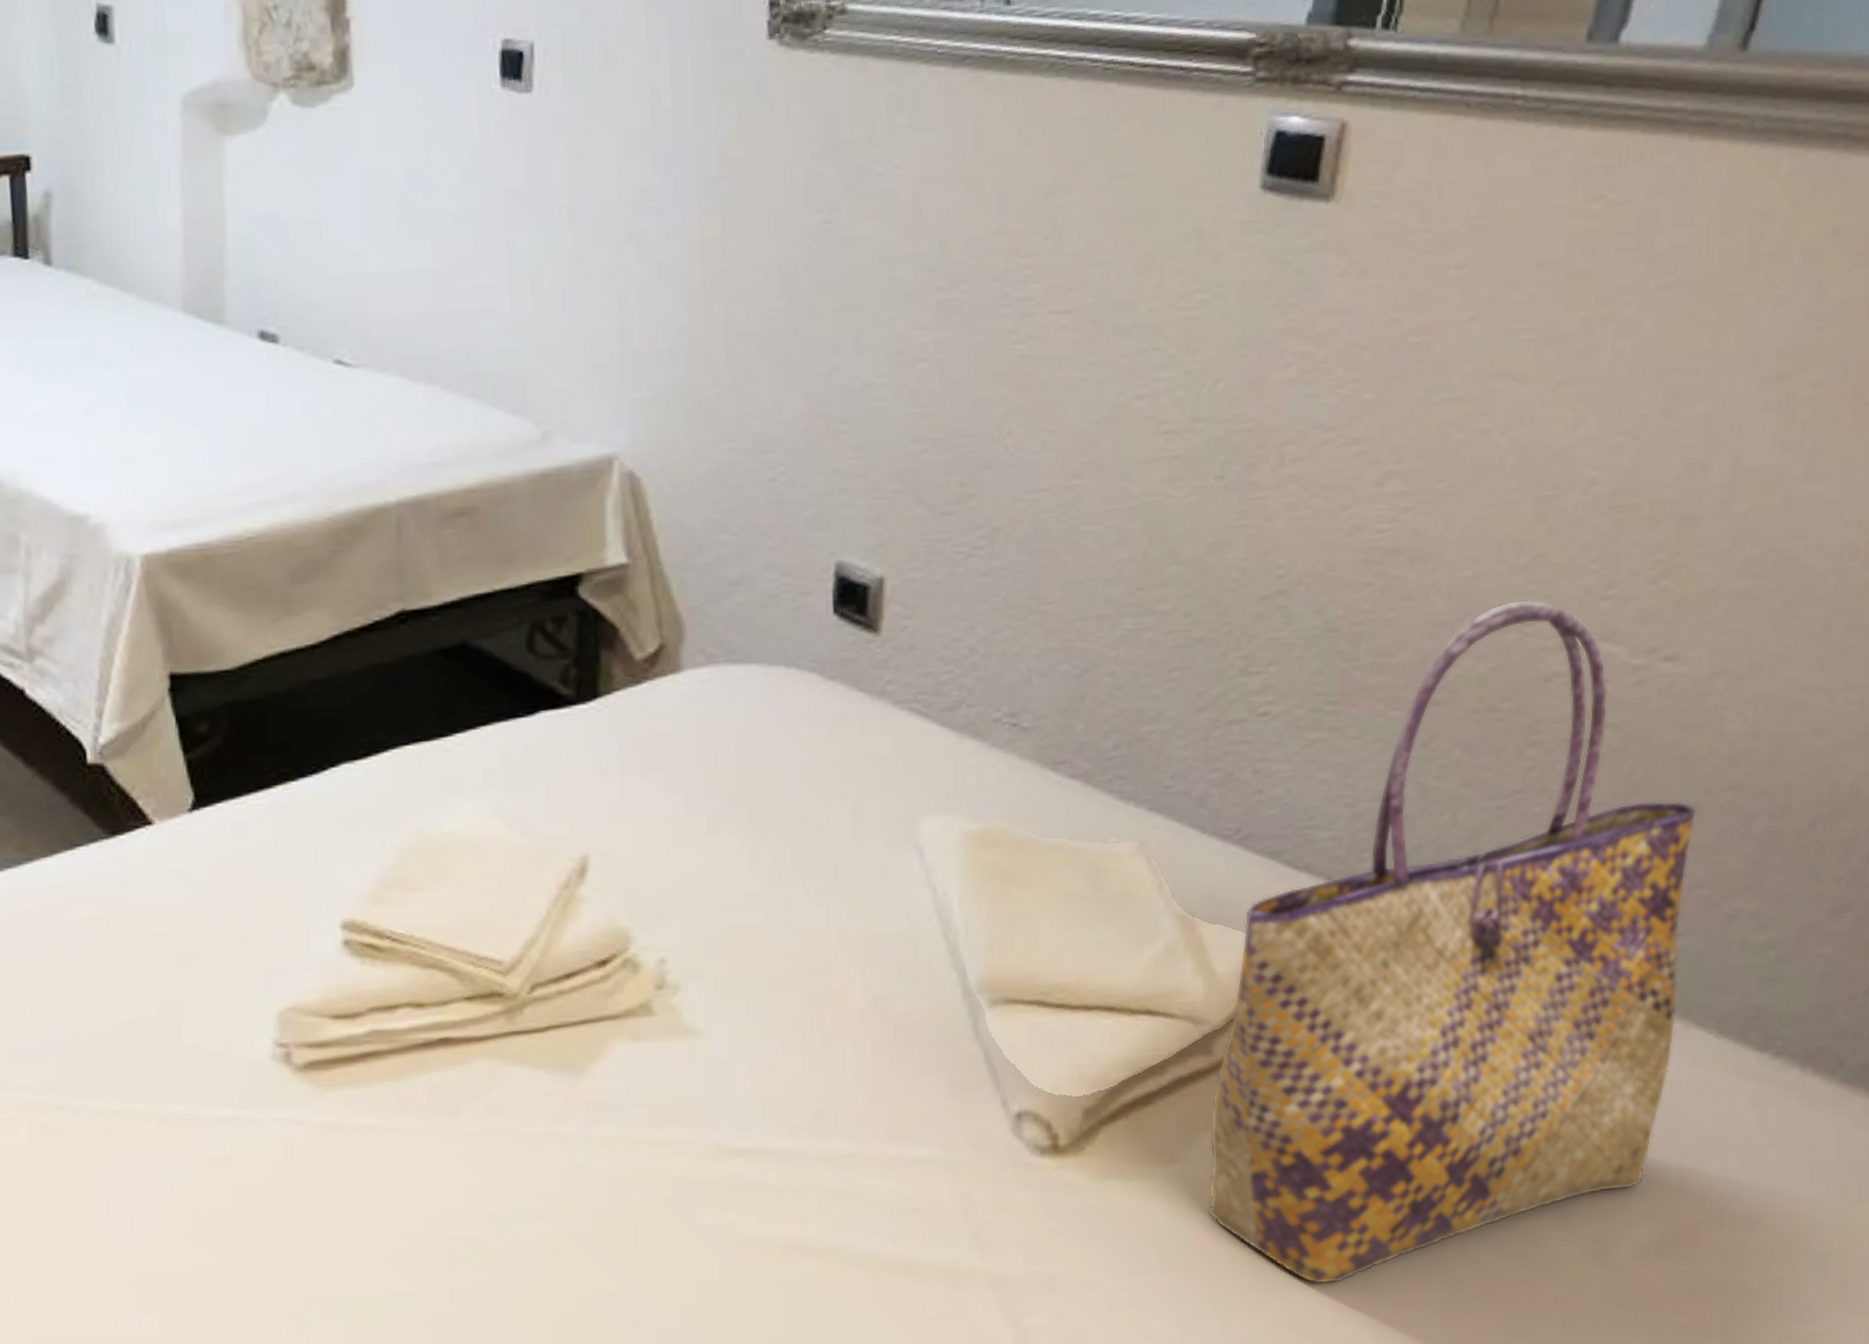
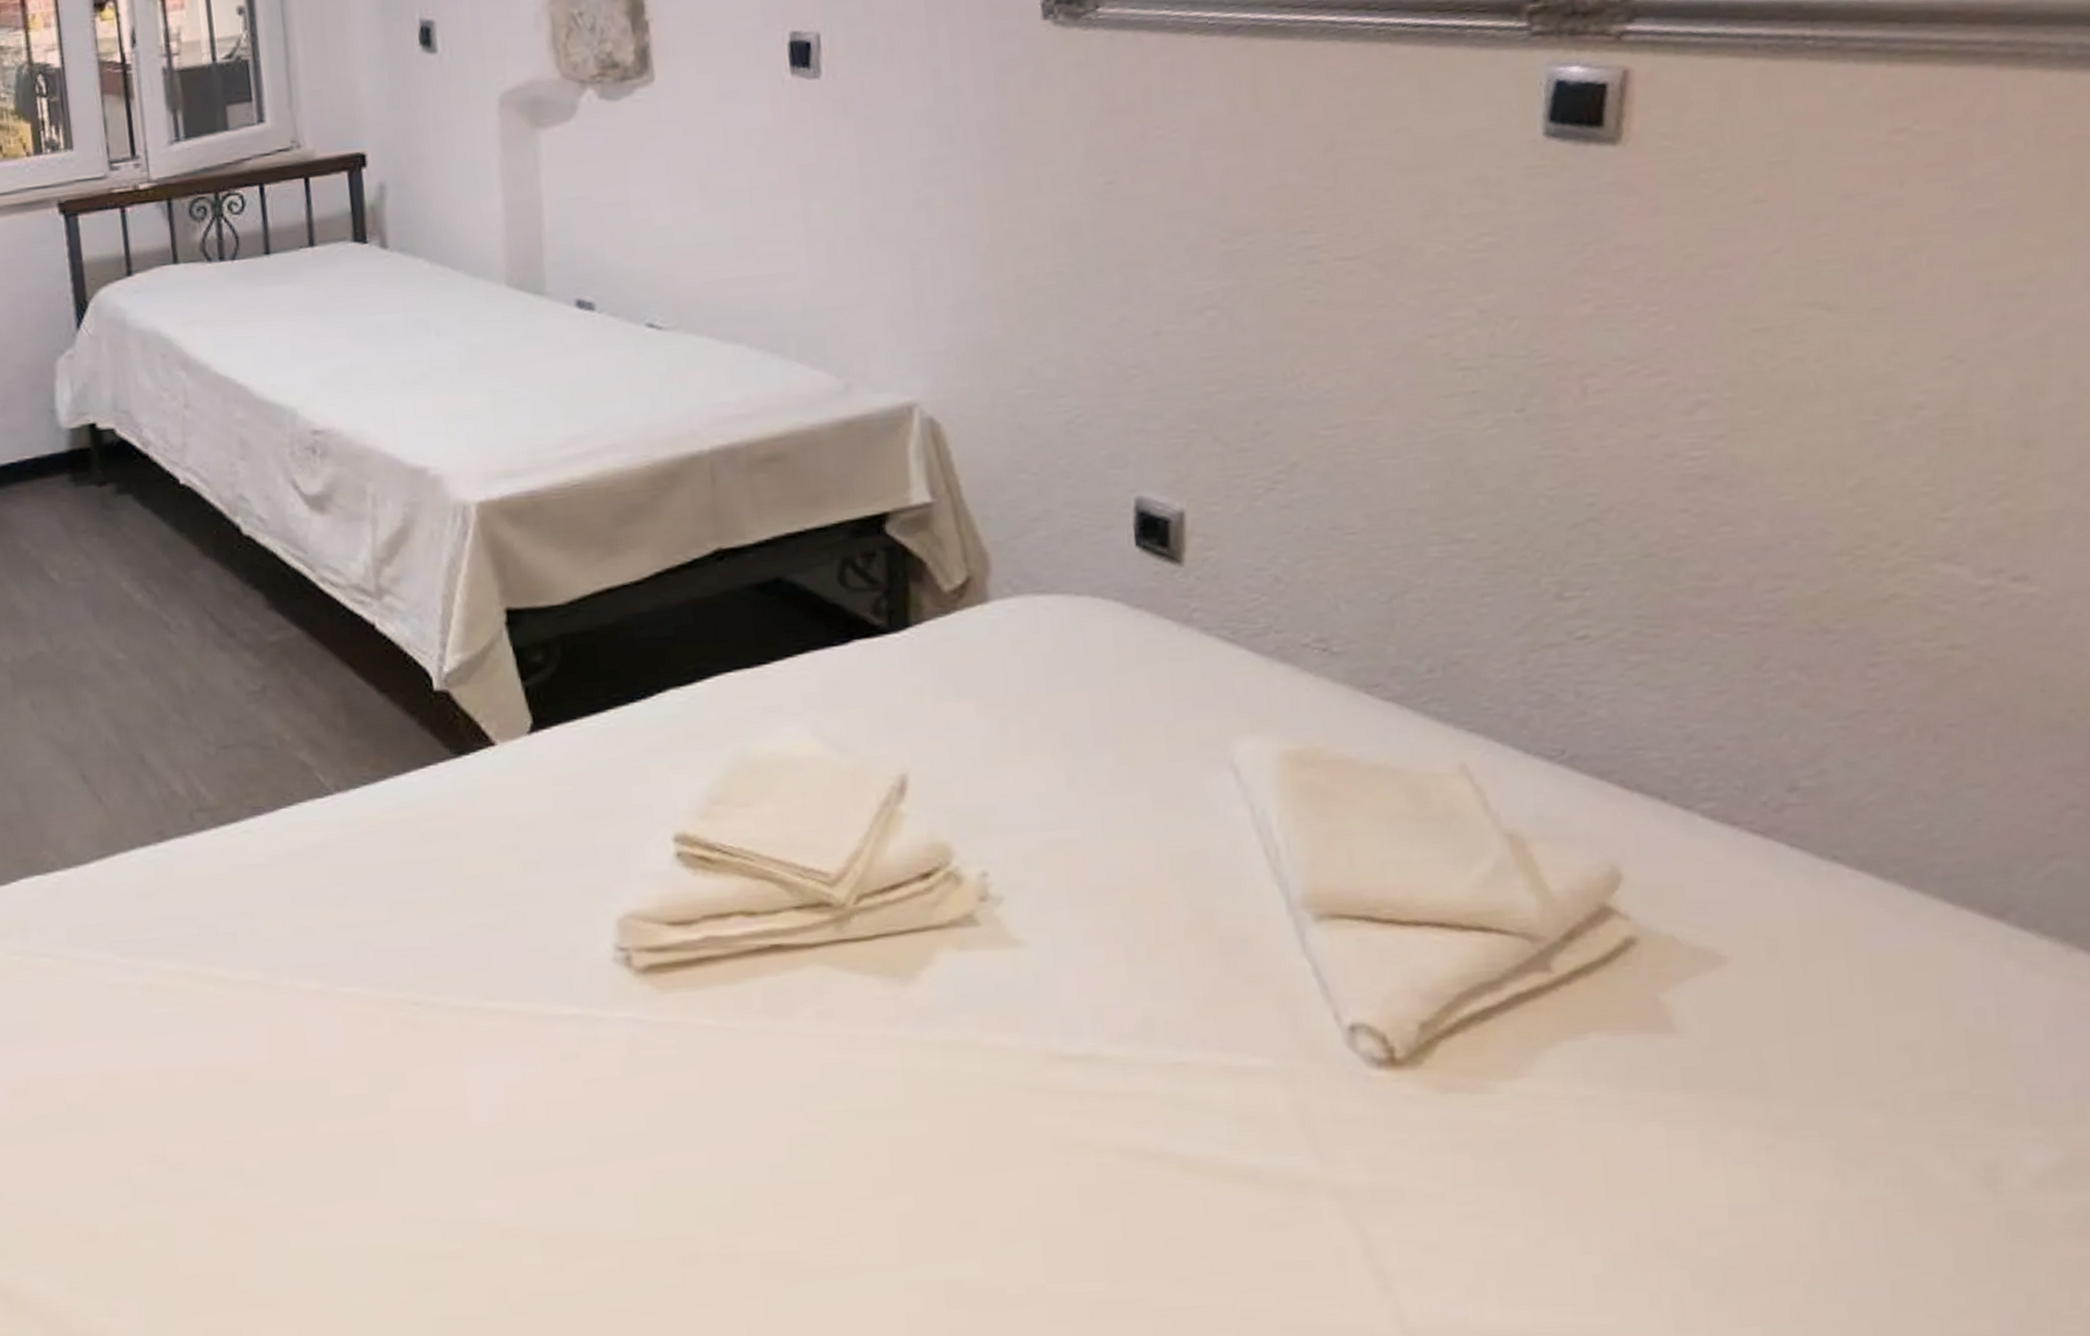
tote bag: present [1207,599,1697,1286] -> none [1553,522,2062,1205]

